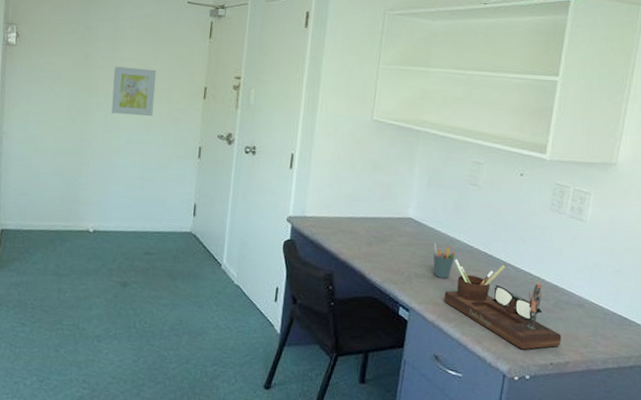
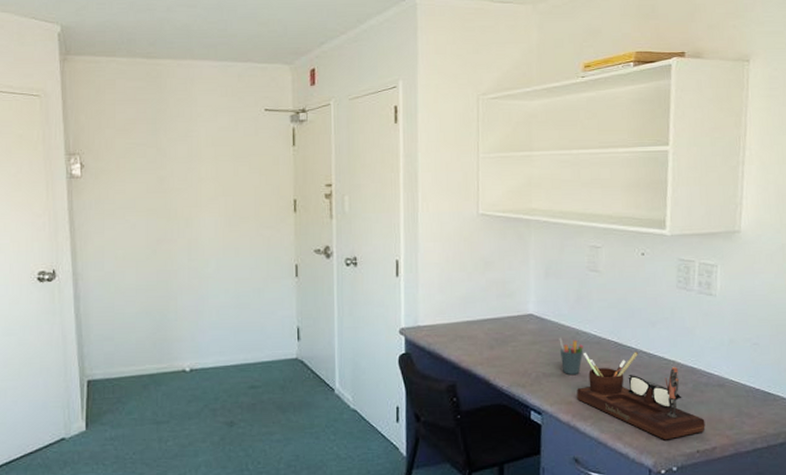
wall art: present [111,66,157,117] -> none [193,186,241,239]

